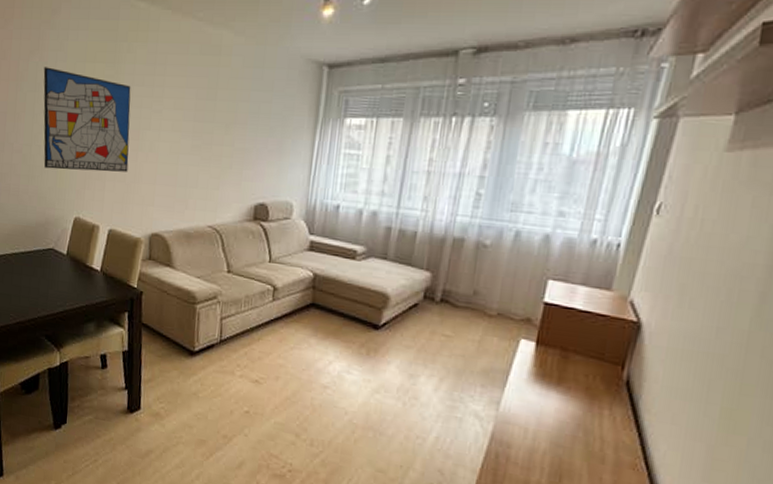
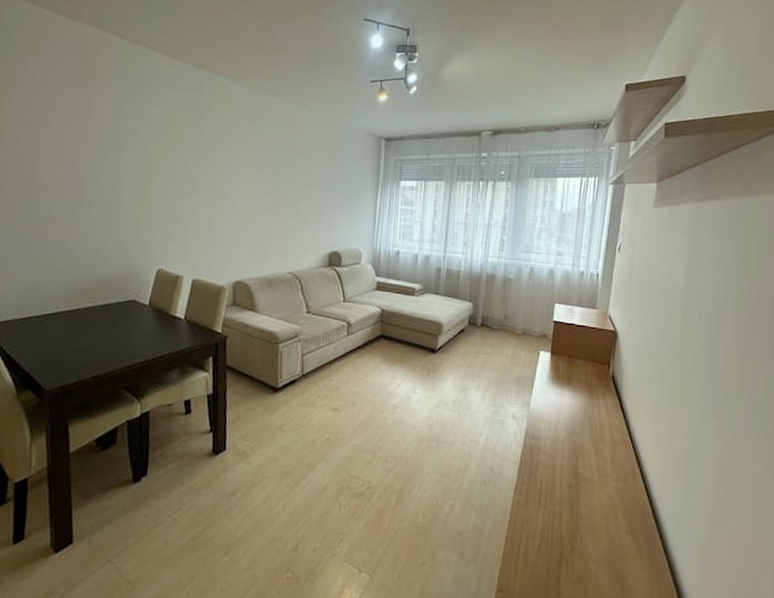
wall art: present [43,67,131,172] -> none [125,129,214,226]

